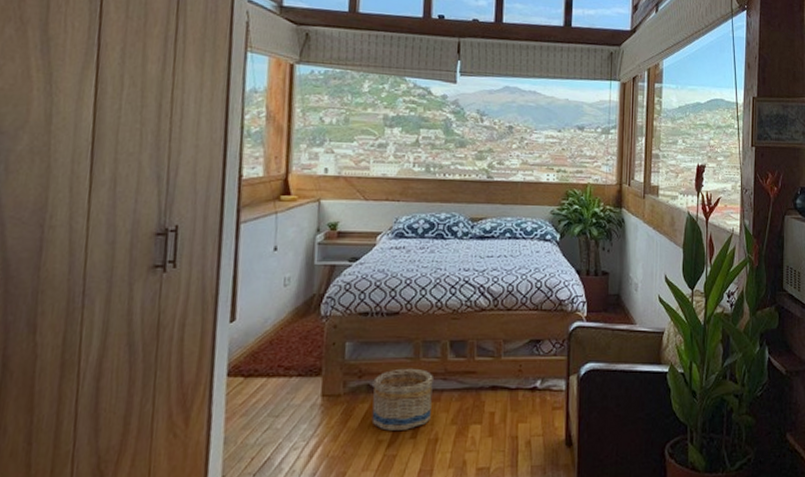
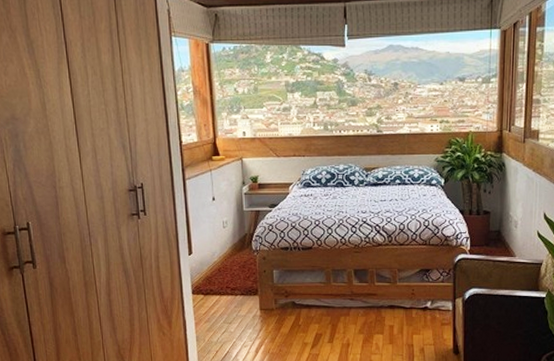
basket: present [371,368,433,432] -> none [296,290,343,337]

